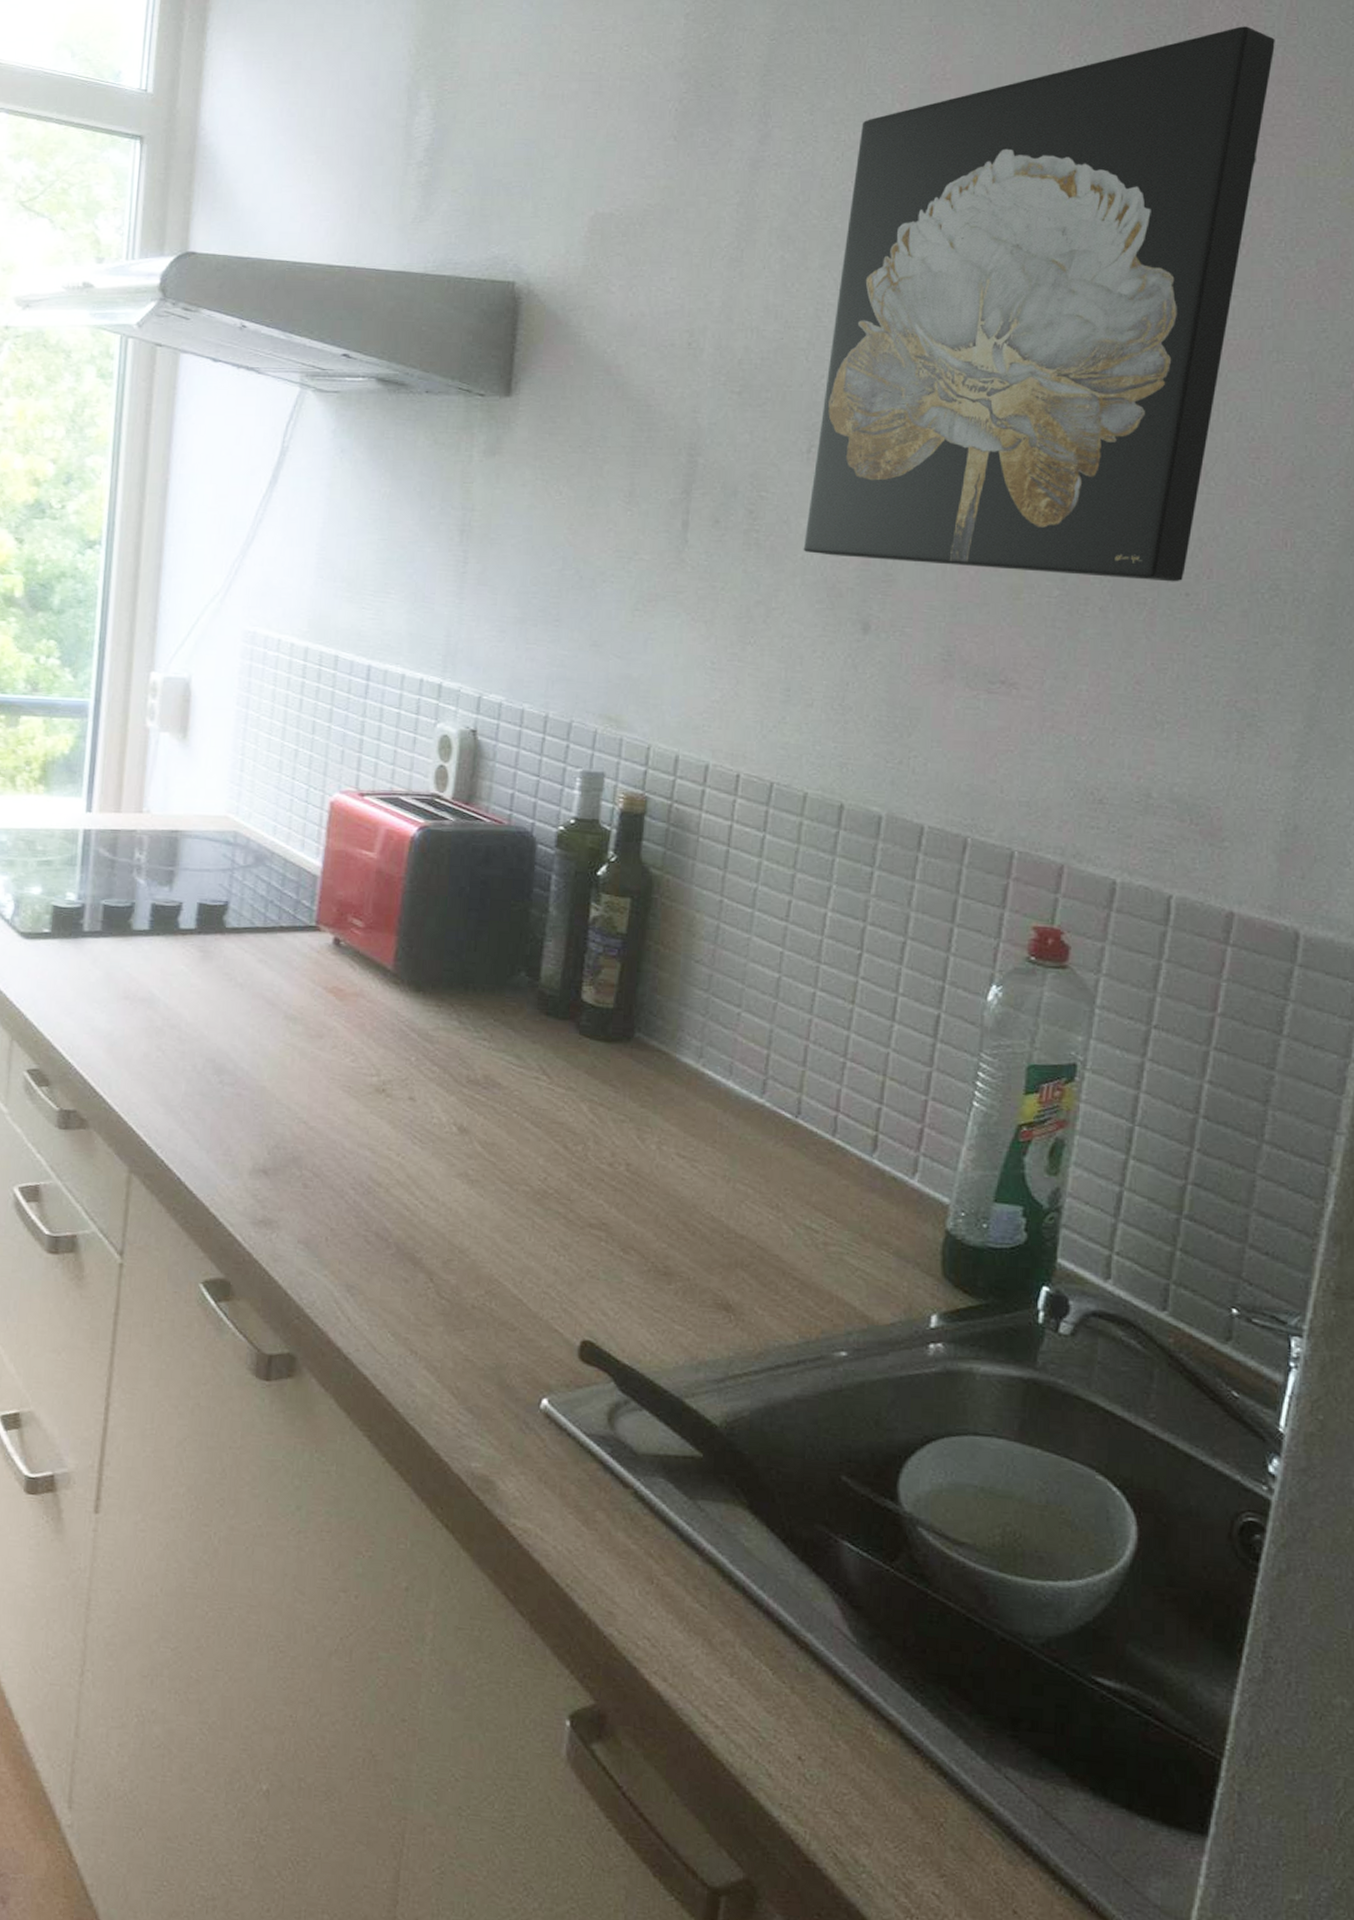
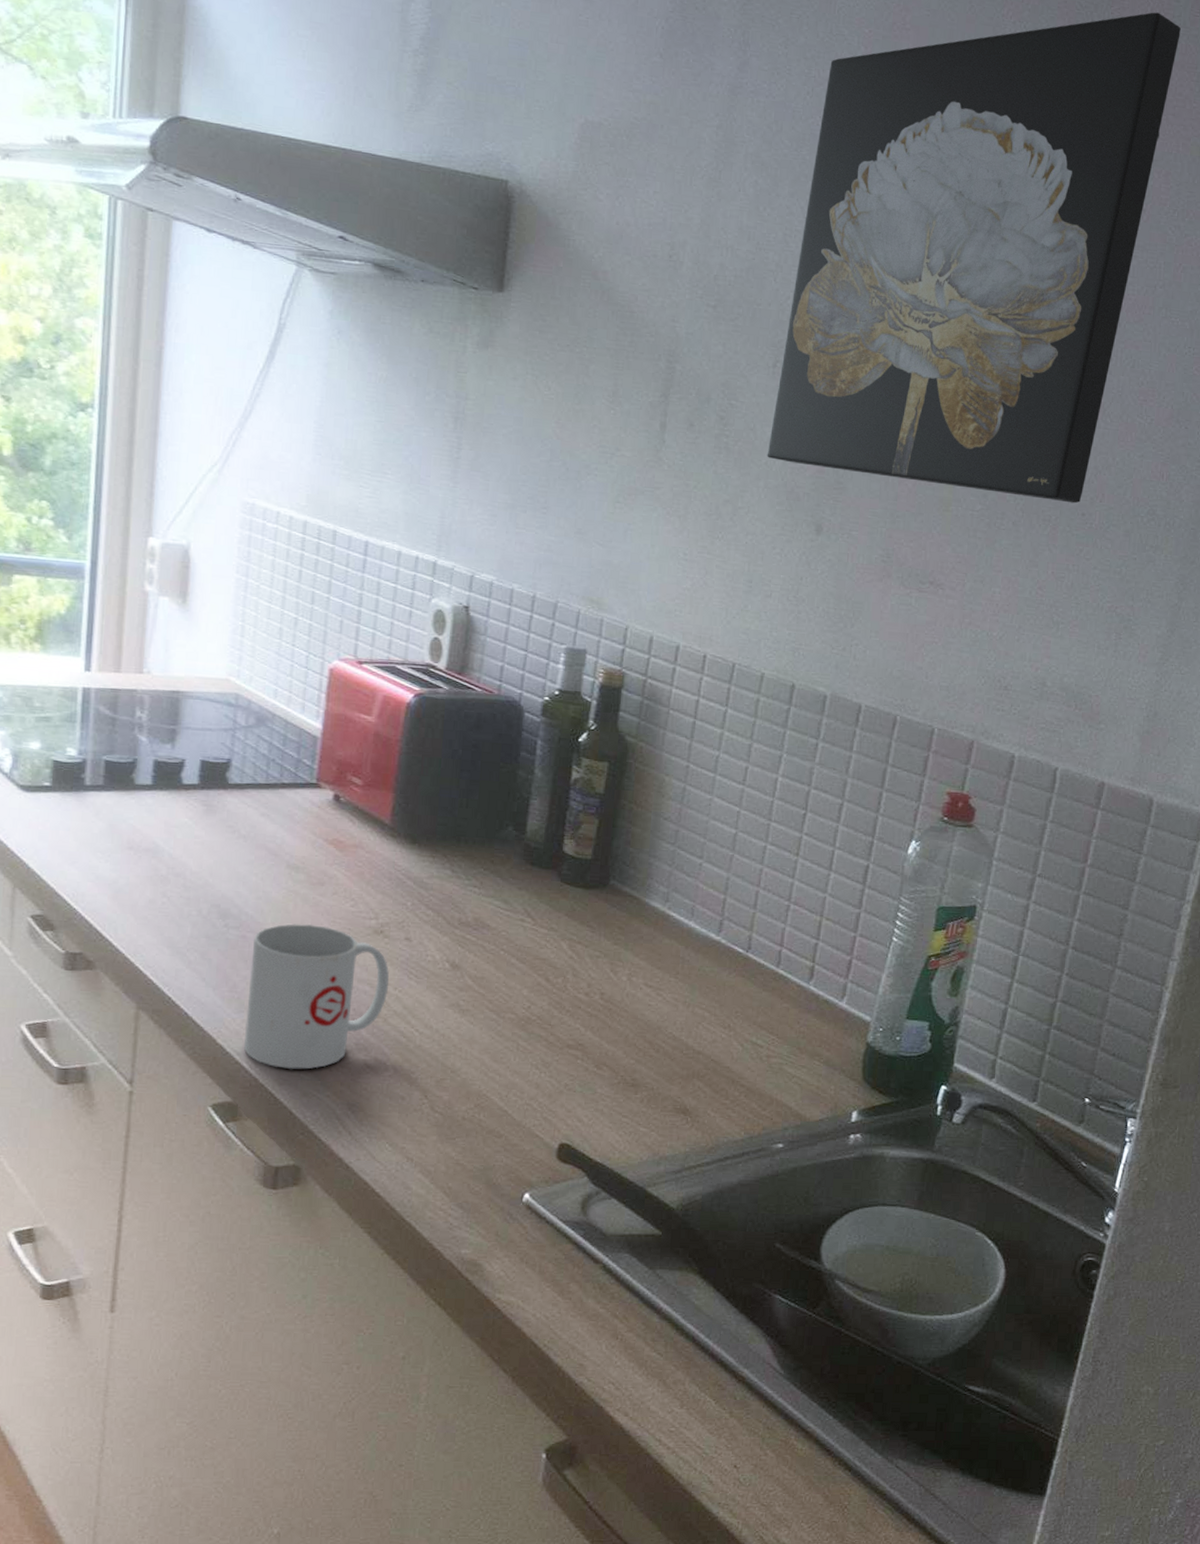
mug: none [238,1080,392,1244] -> present [244,924,389,1069]

